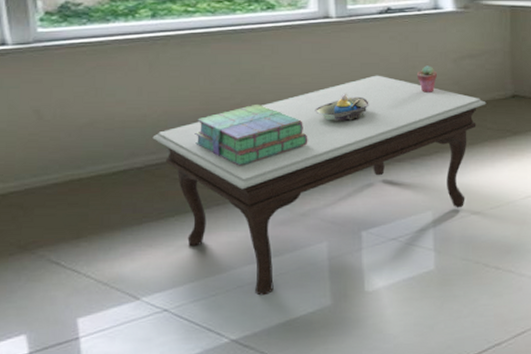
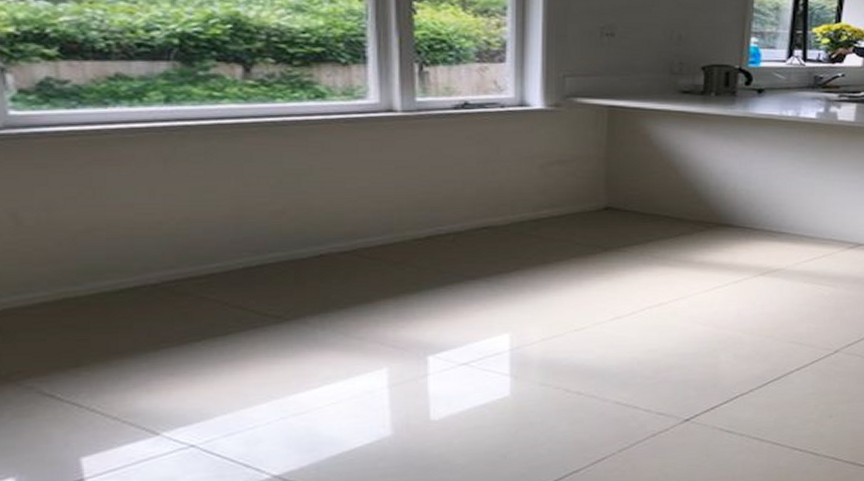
coffee table: present [152,75,487,296] -> none [170,180,576,428]
stack of books: present [194,103,308,166] -> none [224,211,366,283]
decorative bowl: present [315,93,369,122] -> none [374,200,440,234]
potted succulent: present [416,65,437,93] -> none [496,171,520,202]

